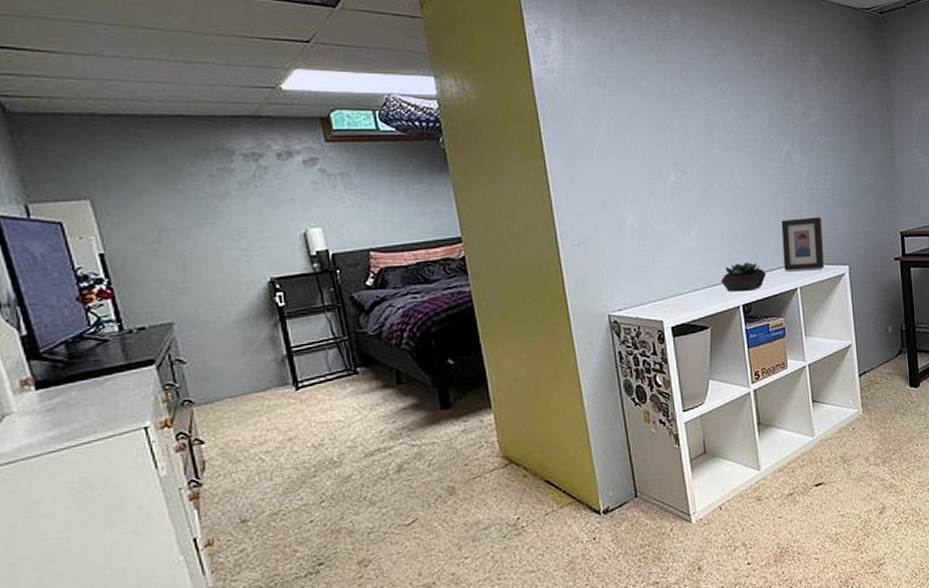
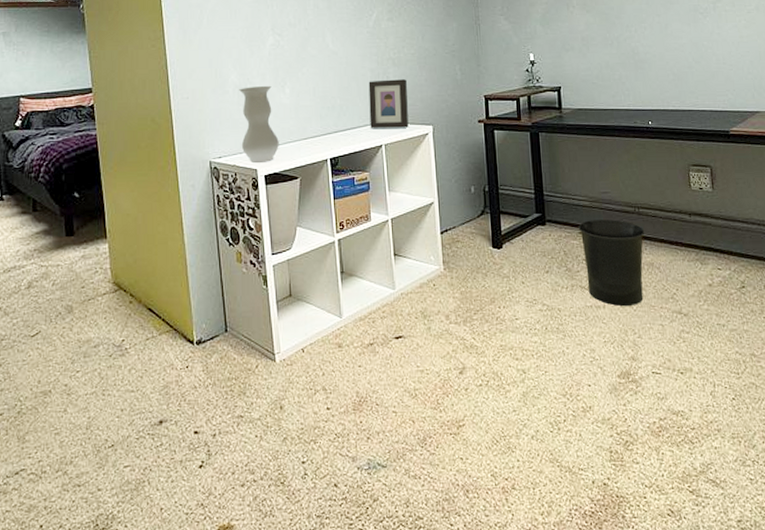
vase: none [638,228,686,315] -> present [239,85,279,164]
succulent plant: present [720,262,766,292] -> none [310,119,353,146]

